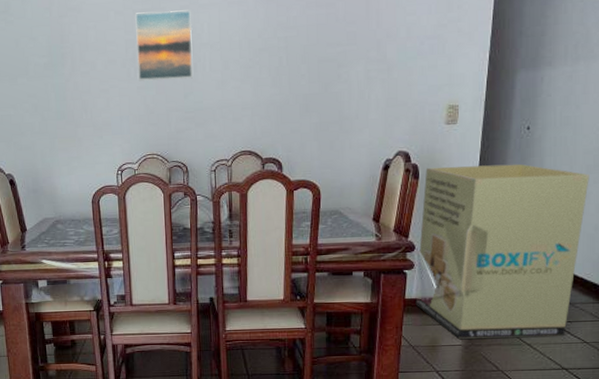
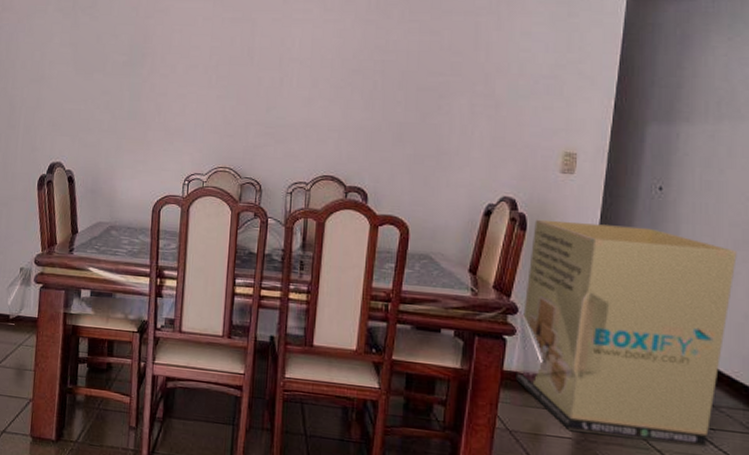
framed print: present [135,10,193,81] -> none [219,21,283,93]

